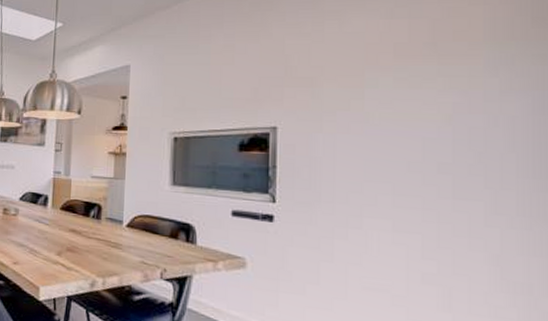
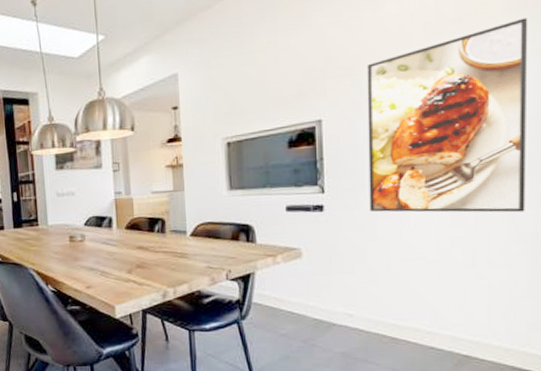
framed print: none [326,49,515,257] -> present [366,17,528,213]

